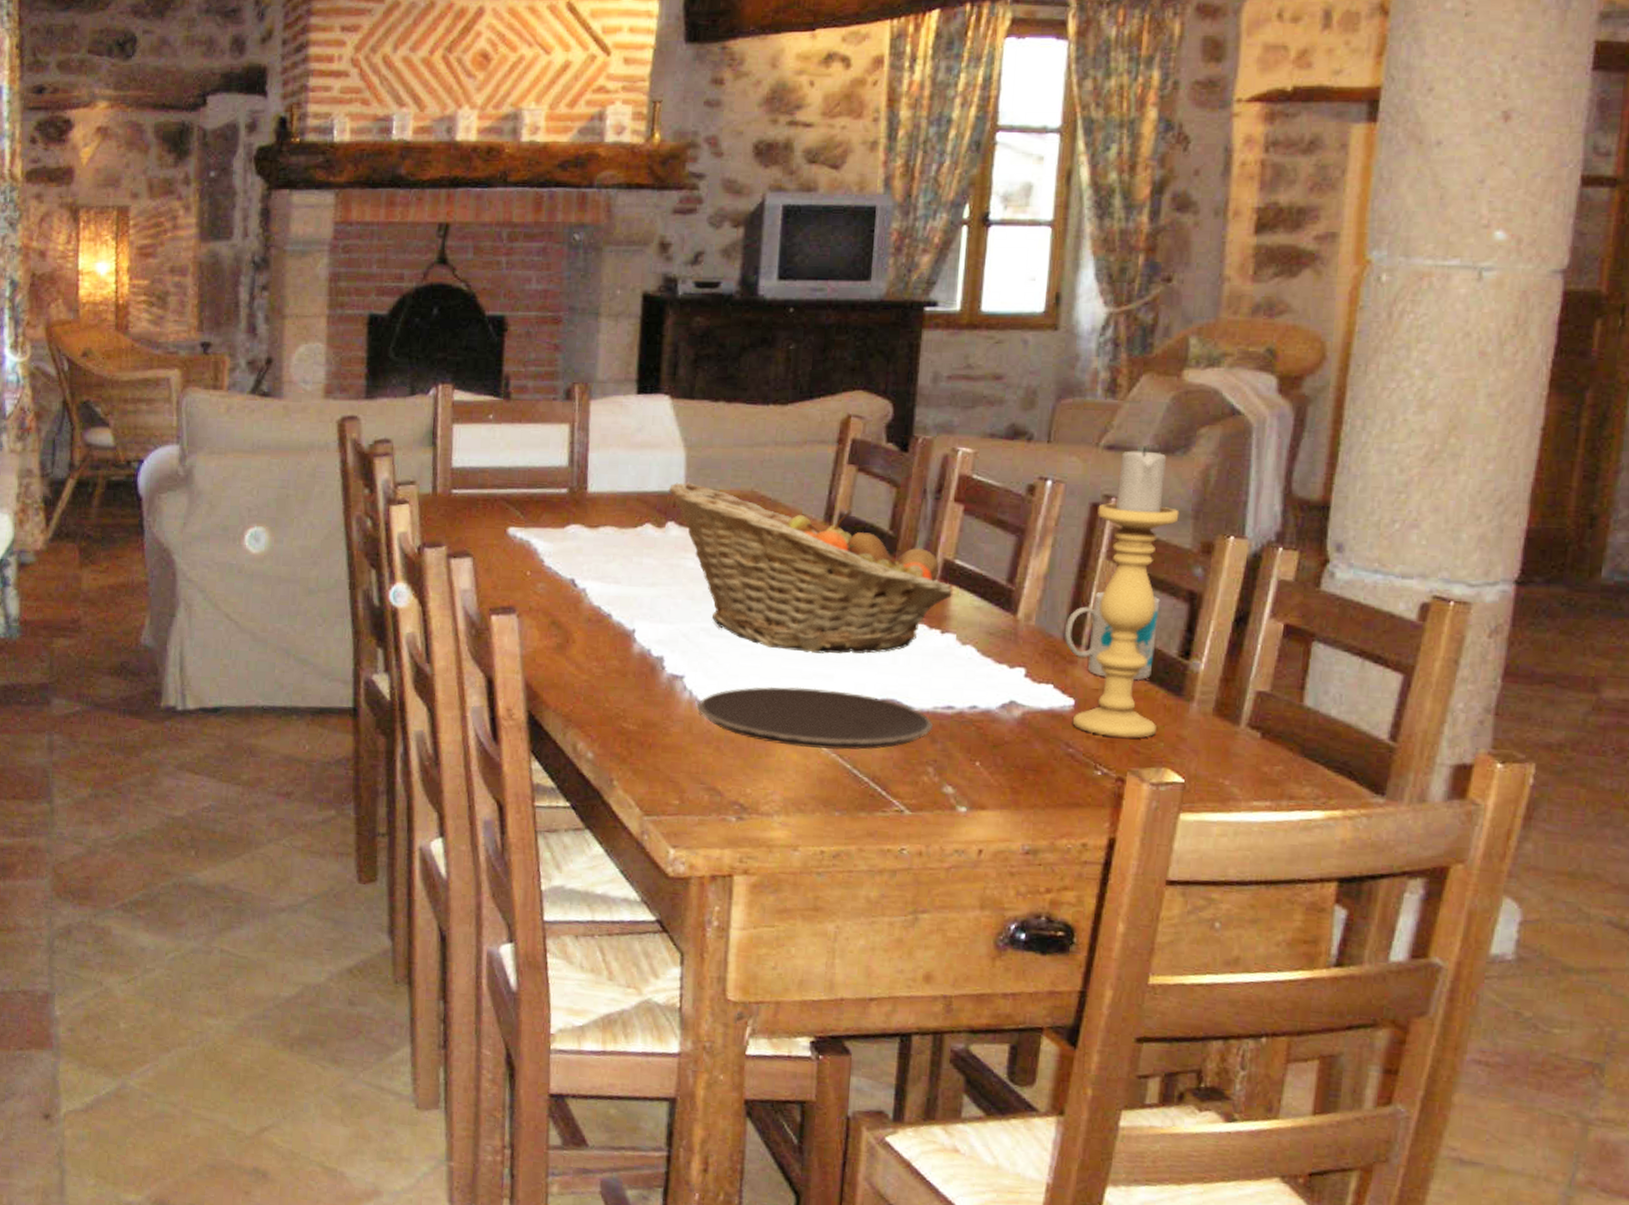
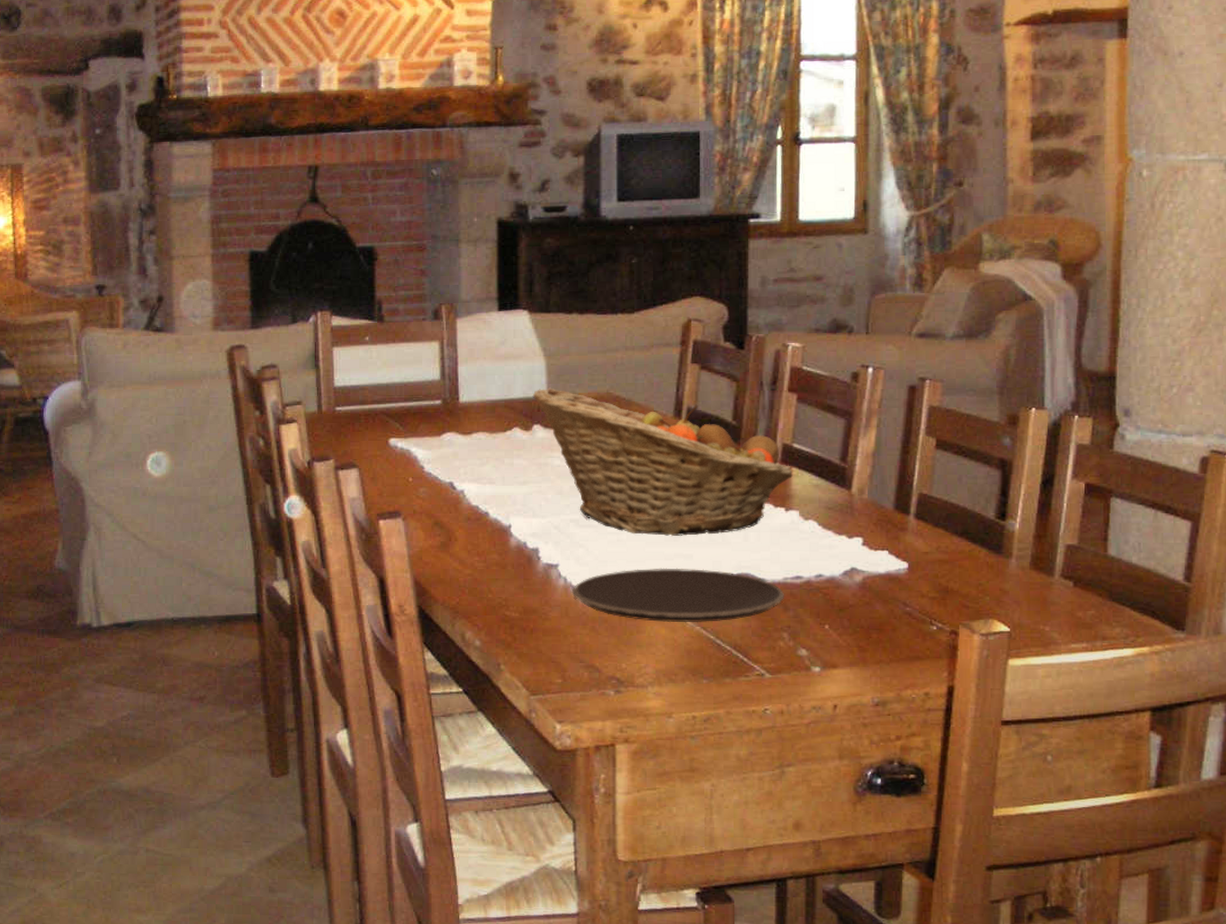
mug: present [1064,591,1160,680] -> none [894,464,976,541]
candle holder: present [1072,446,1180,738] -> none [907,332,986,594]

